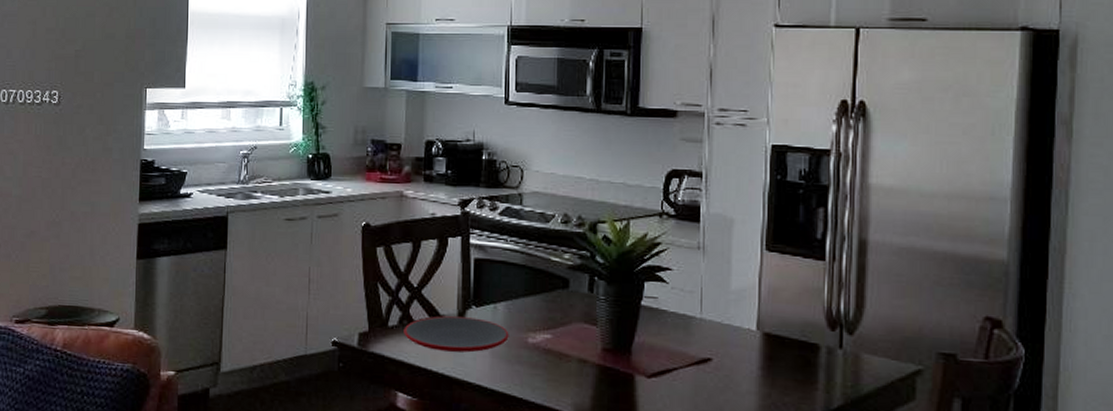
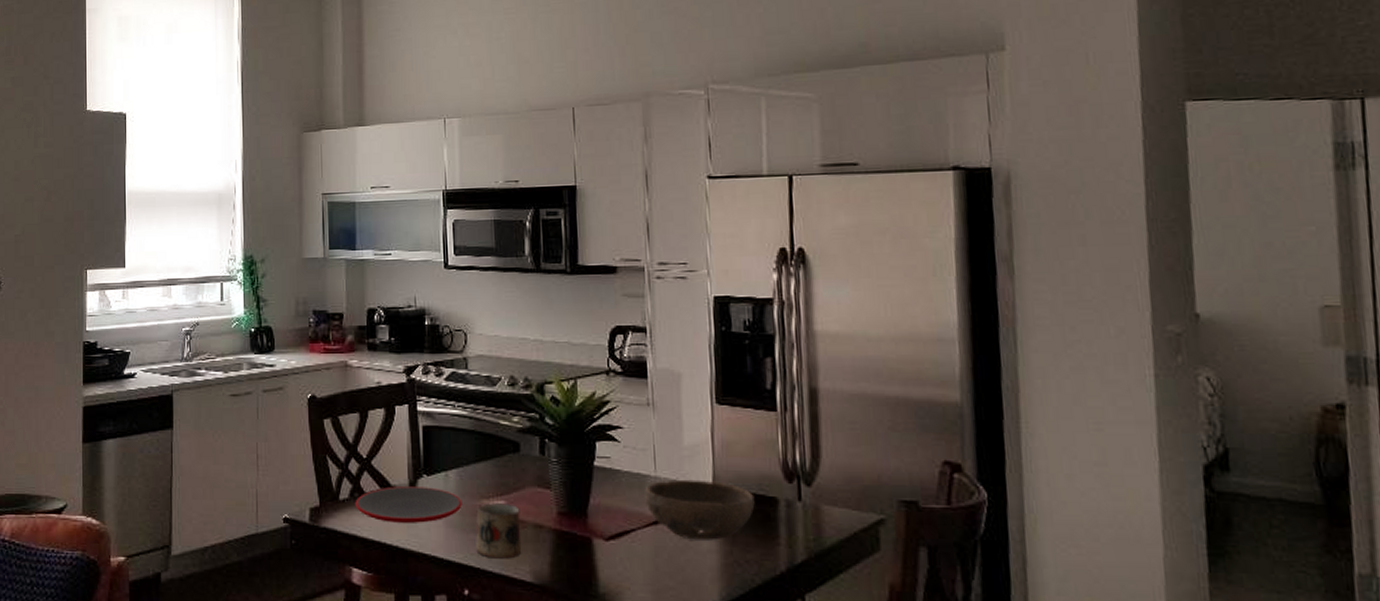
mug: none [520,336,566,391] -> present [476,503,522,559]
bowl: none [689,322,797,383] -> present [645,479,755,540]

